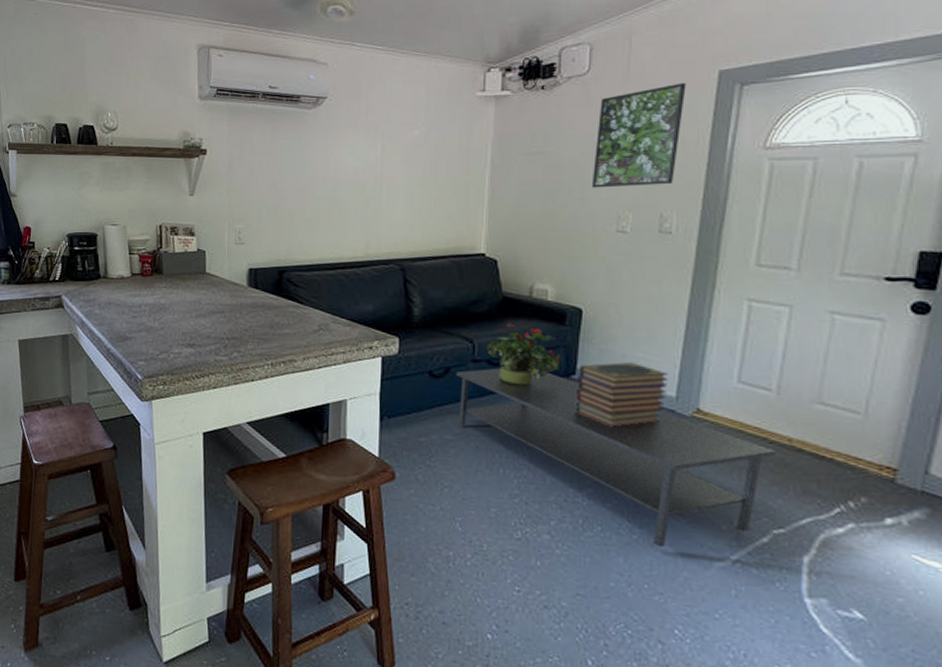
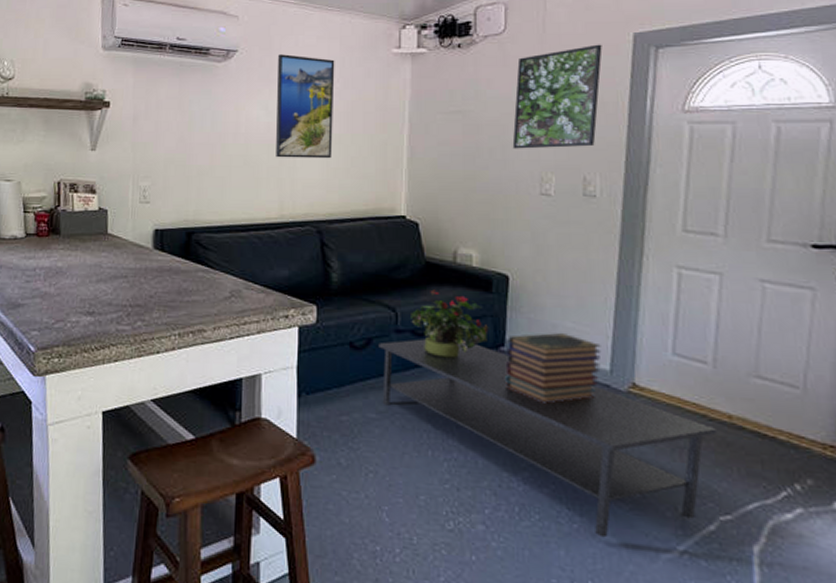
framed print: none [362,100,421,200] -> present [276,54,335,159]

